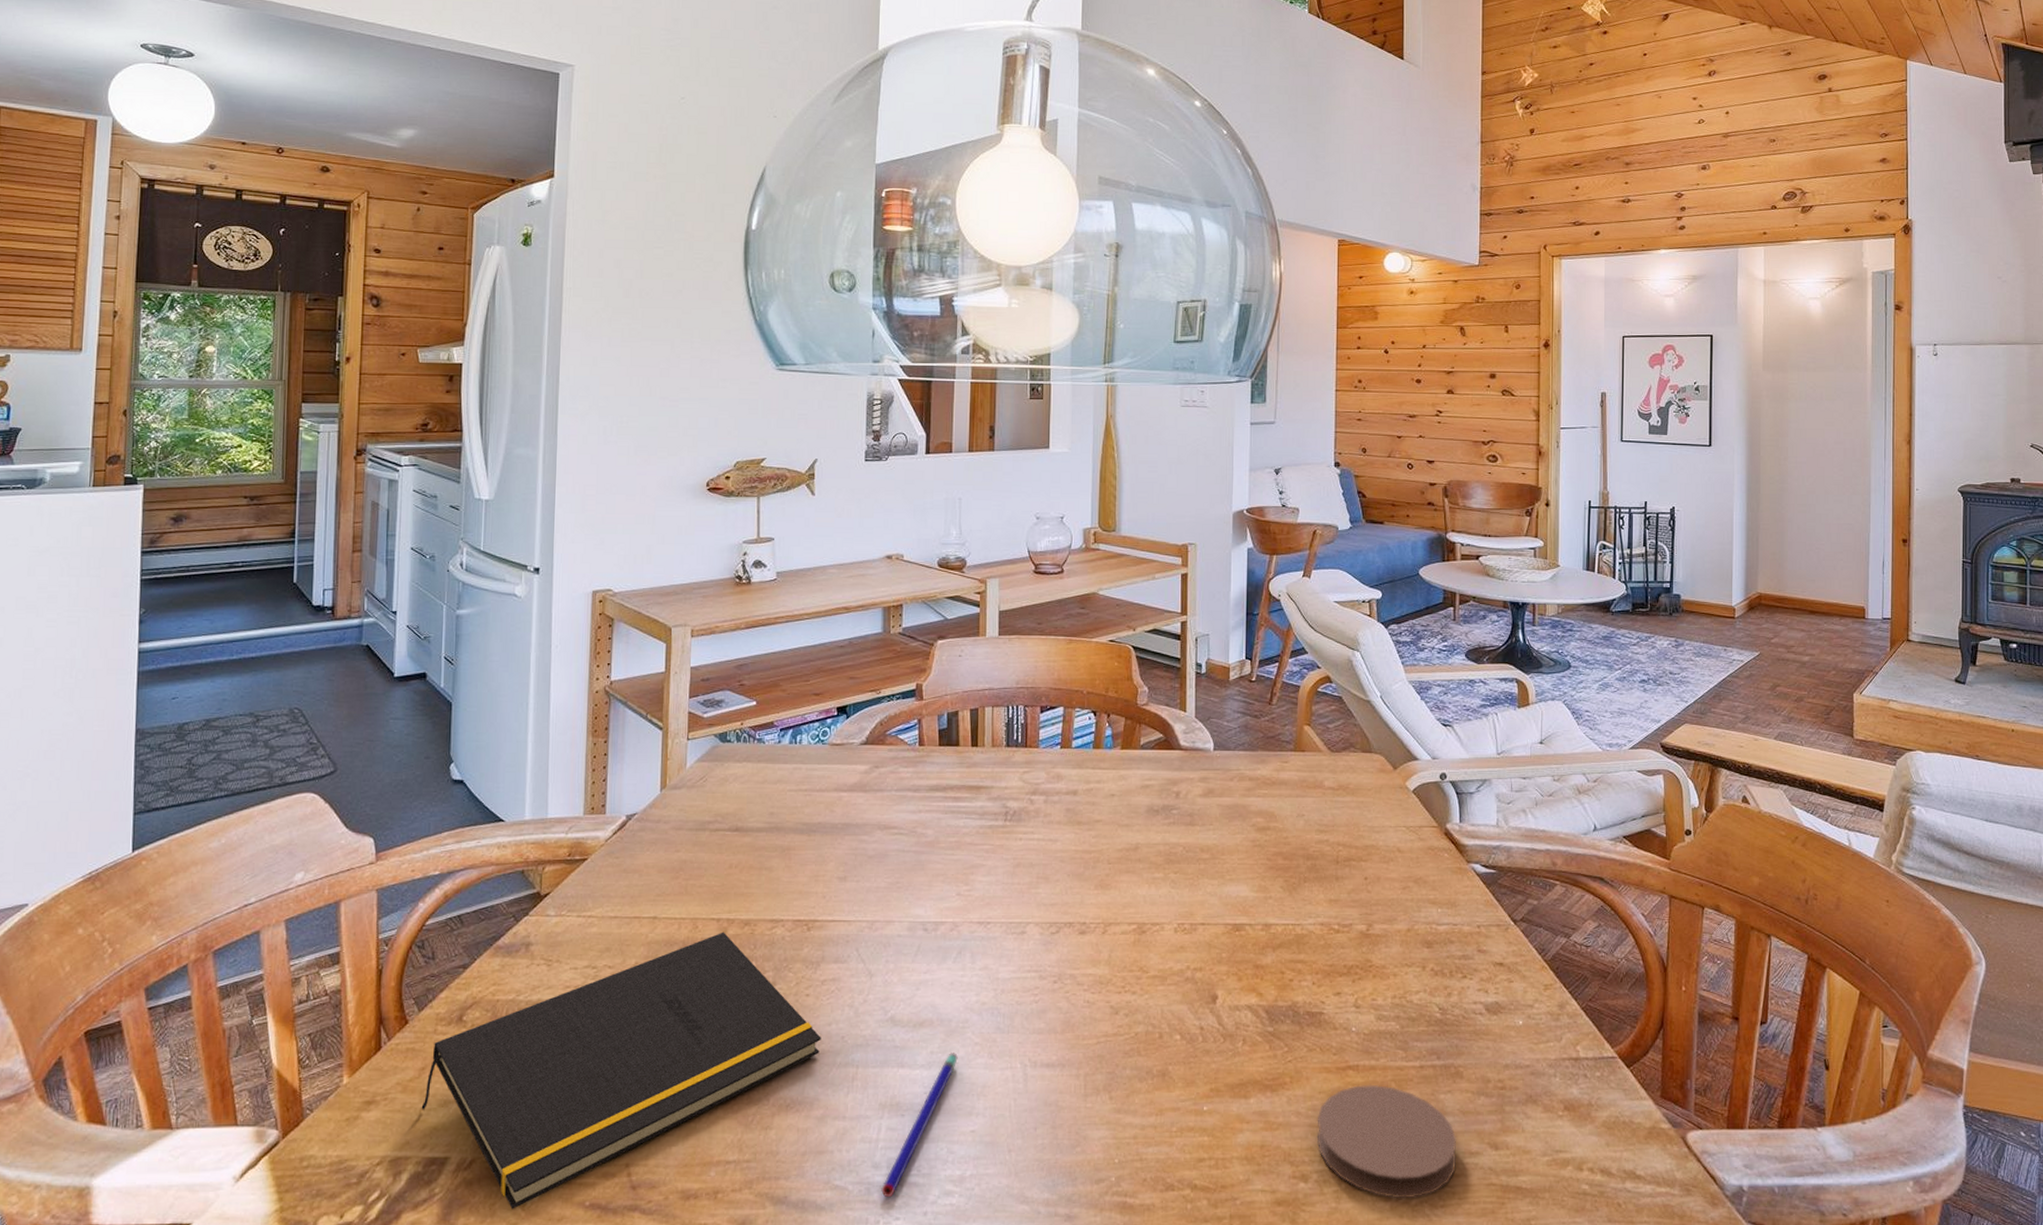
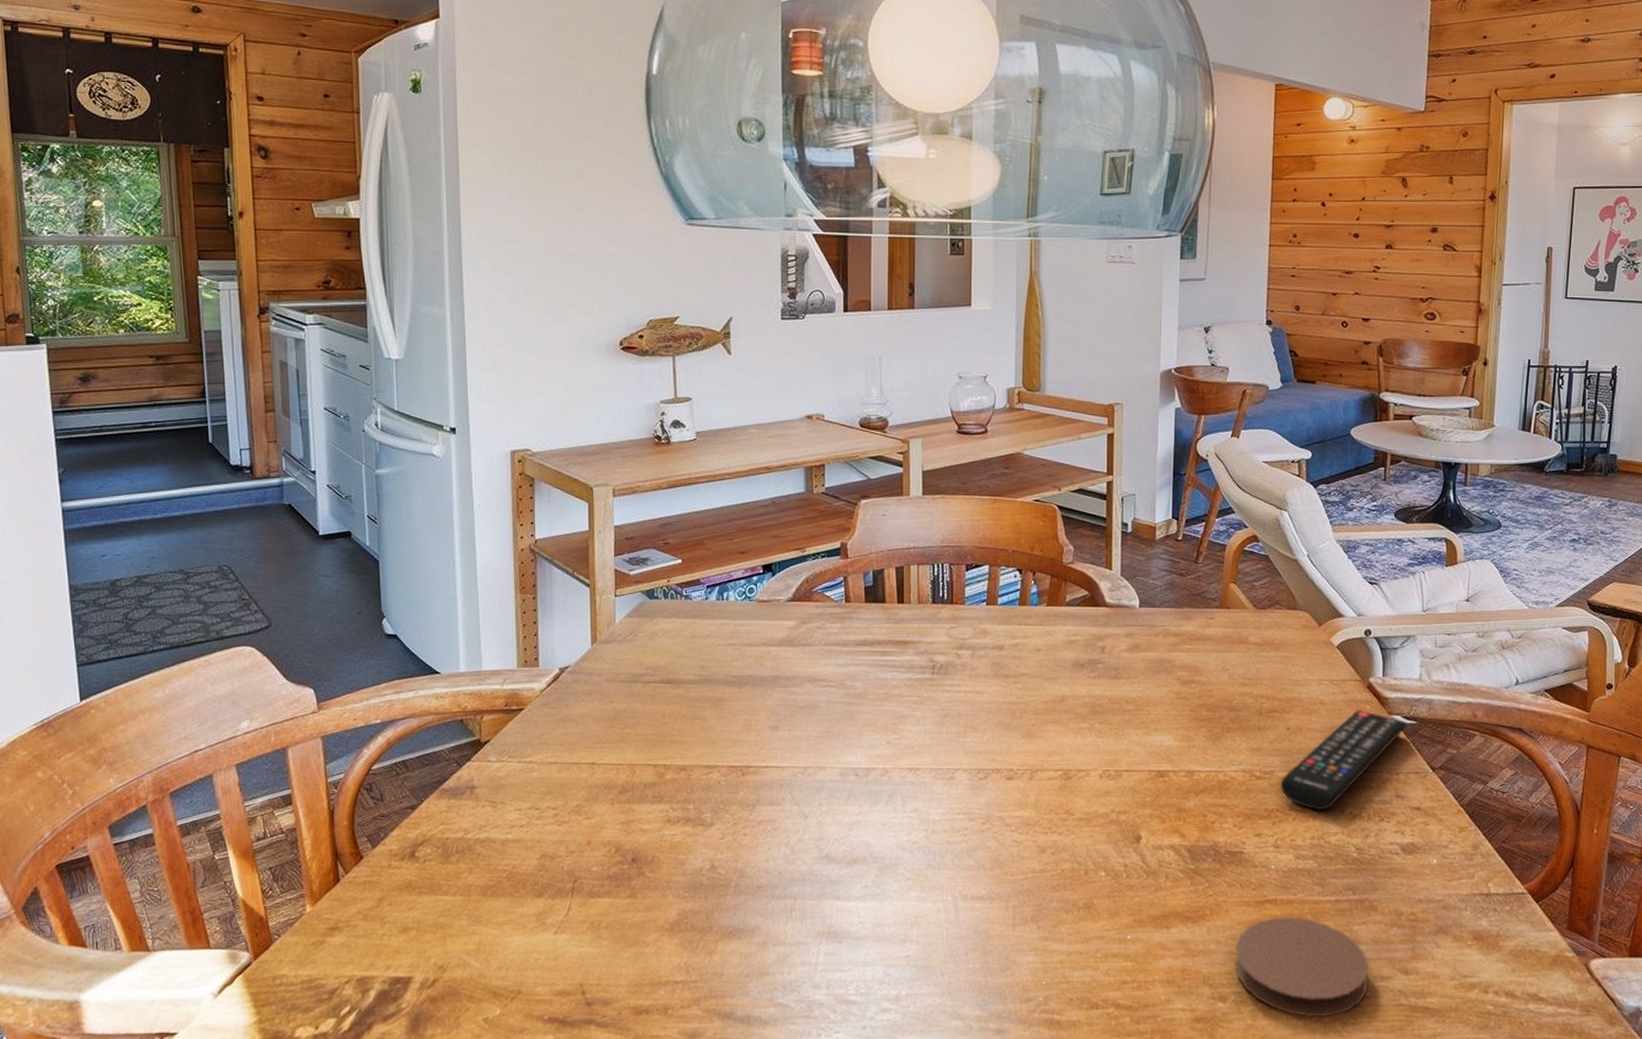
notepad: present [421,931,821,1209] -> none [382,776,760,1022]
pen: present [881,1053,958,1198] -> none [822,887,891,1014]
remote control: none [1359,858,1486,967] -> present [1280,710,1407,811]

